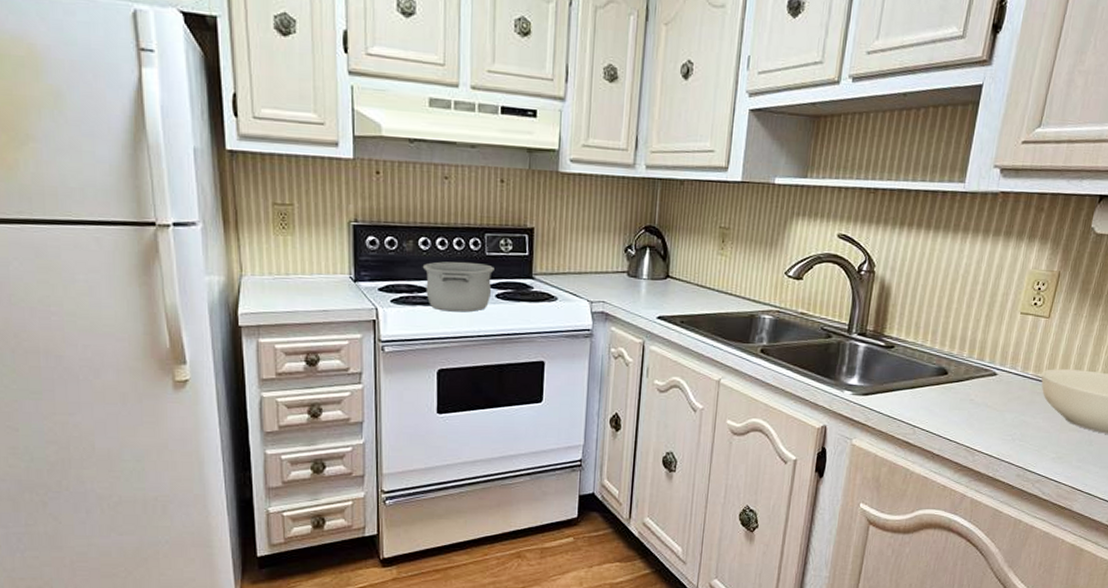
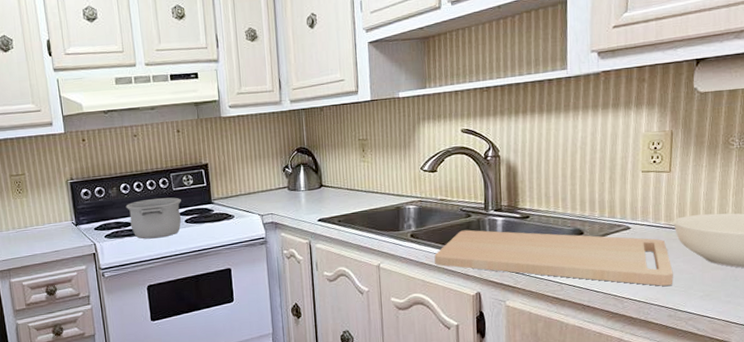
cutting board: none [782,352,1031,442] -> present [434,229,673,286]

